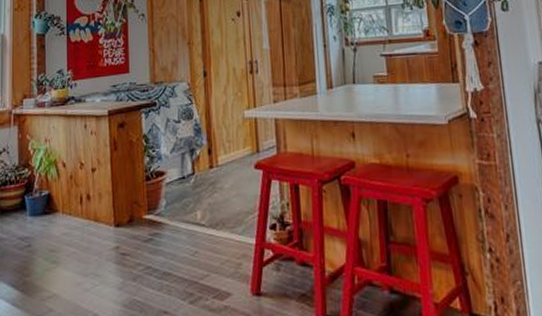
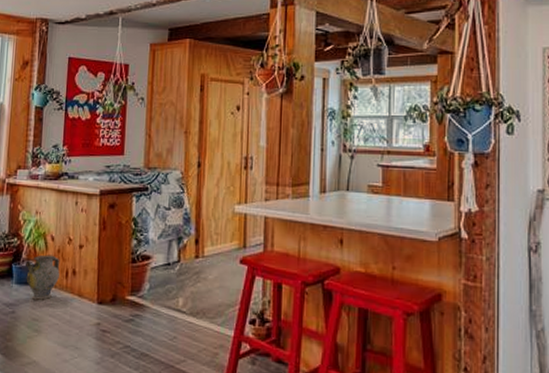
ceramic jug: none [39,182,74,230] -> present [26,255,60,300]

